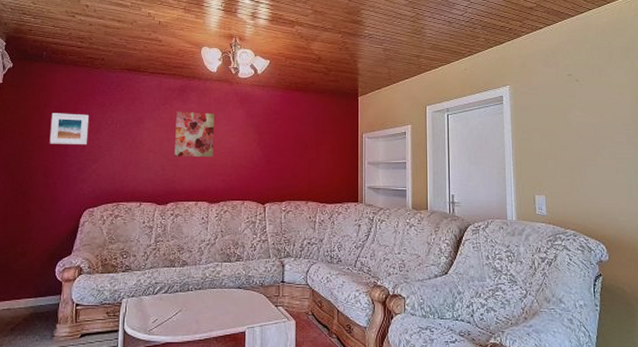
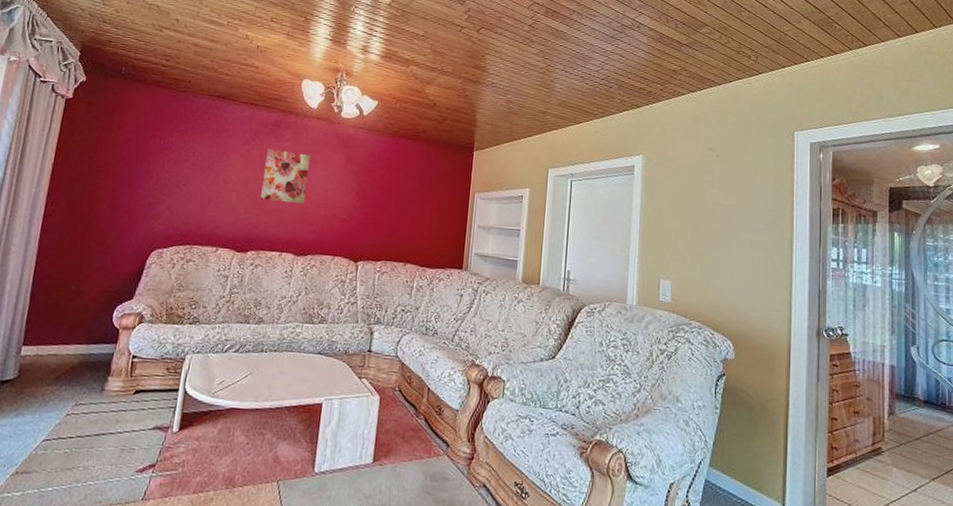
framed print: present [49,113,90,145] -> none [119,137,169,178]

